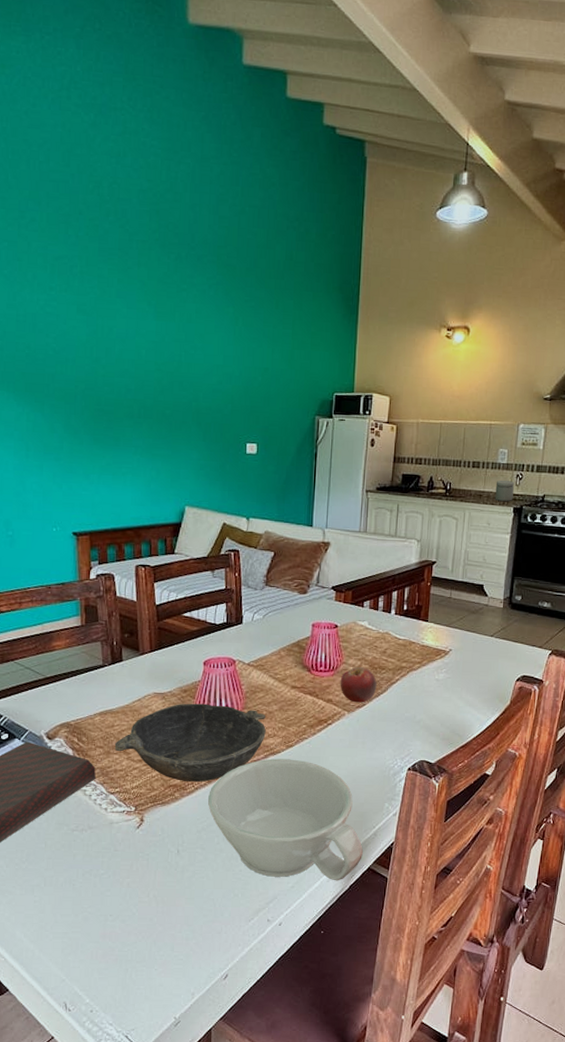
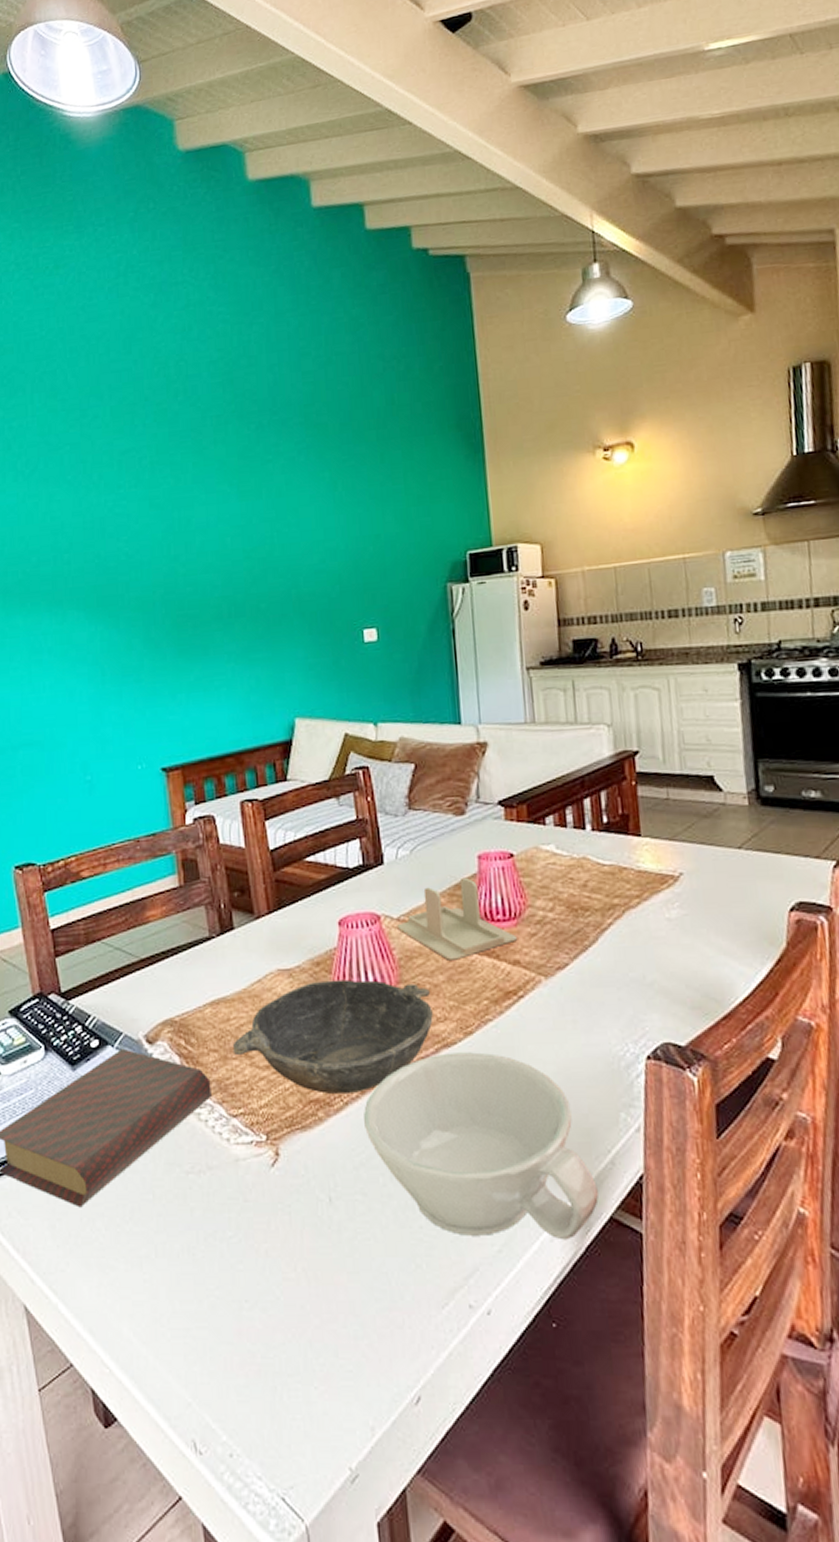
napkin holder: none [246,638,333,696] -> present [396,877,518,960]
fruit: present [340,667,377,703] -> none [527,910,582,963]
jar: present [495,480,514,502] -> none [705,627,735,658]

